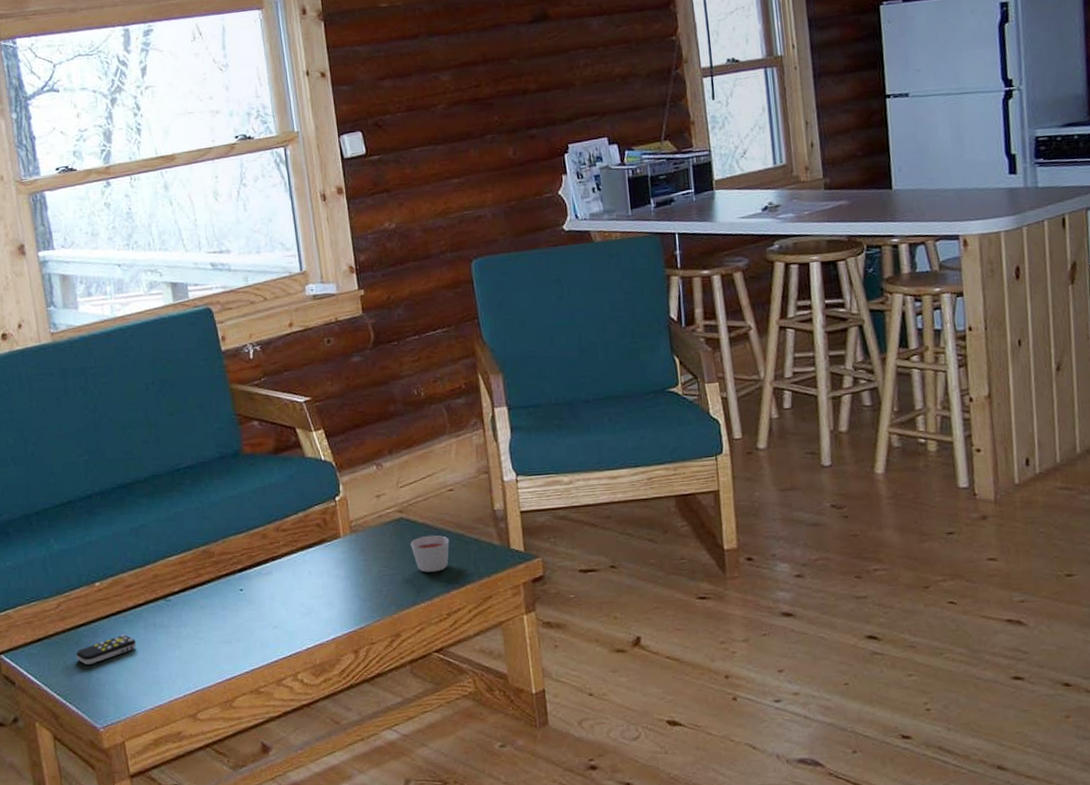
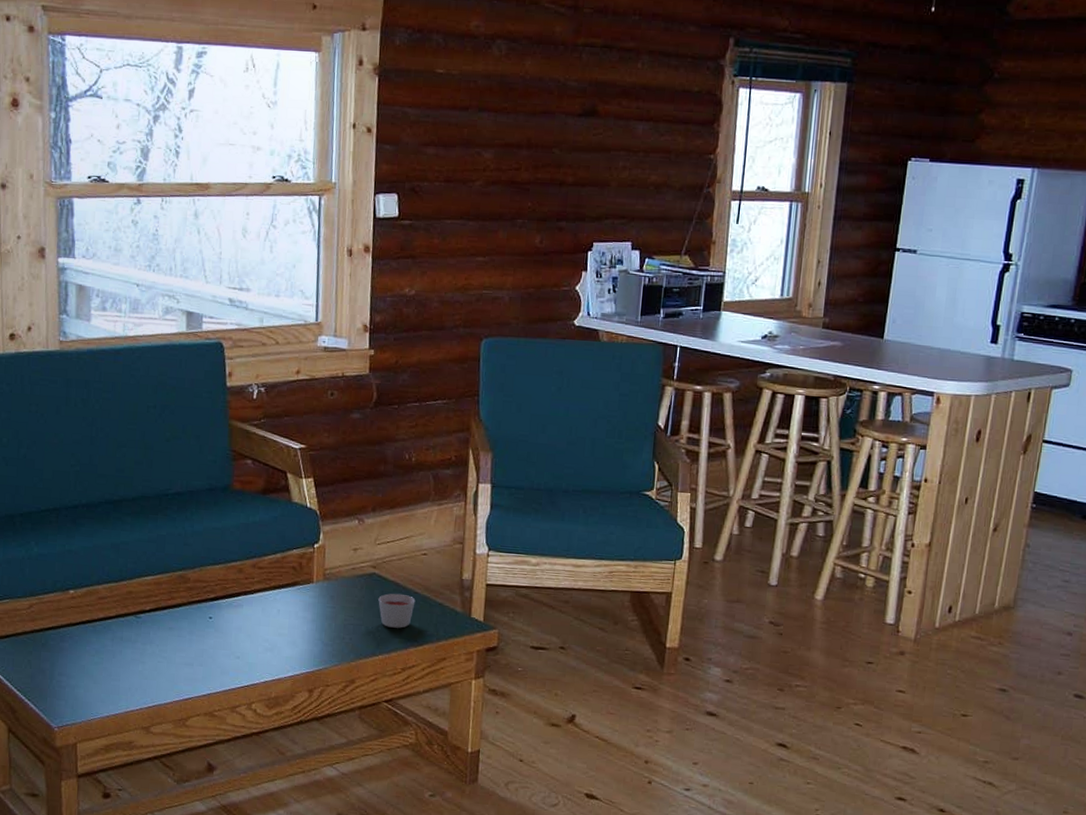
remote control: present [76,634,137,665] -> none [41,643,102,667]

